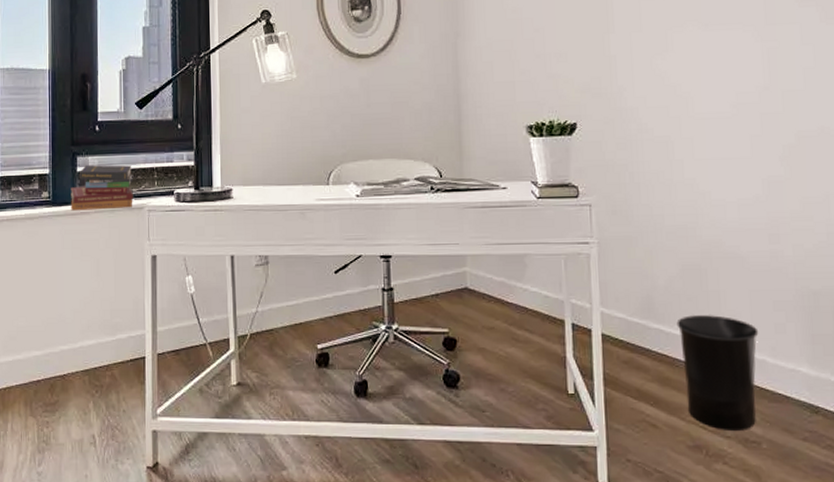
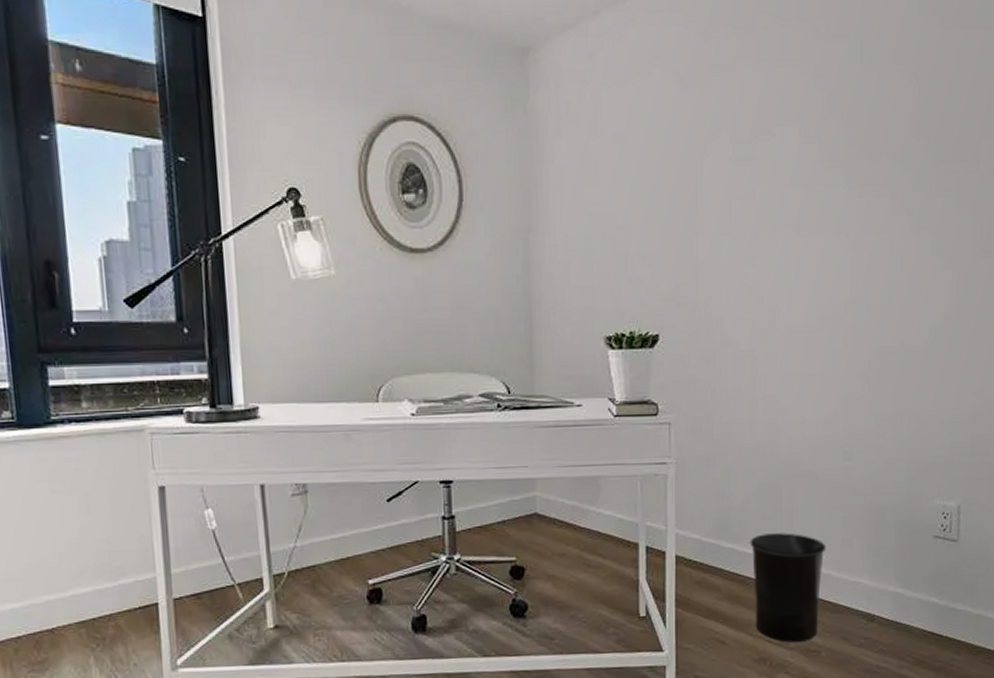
books: present [71,164,133,211] -> none [42,377,130,434]

